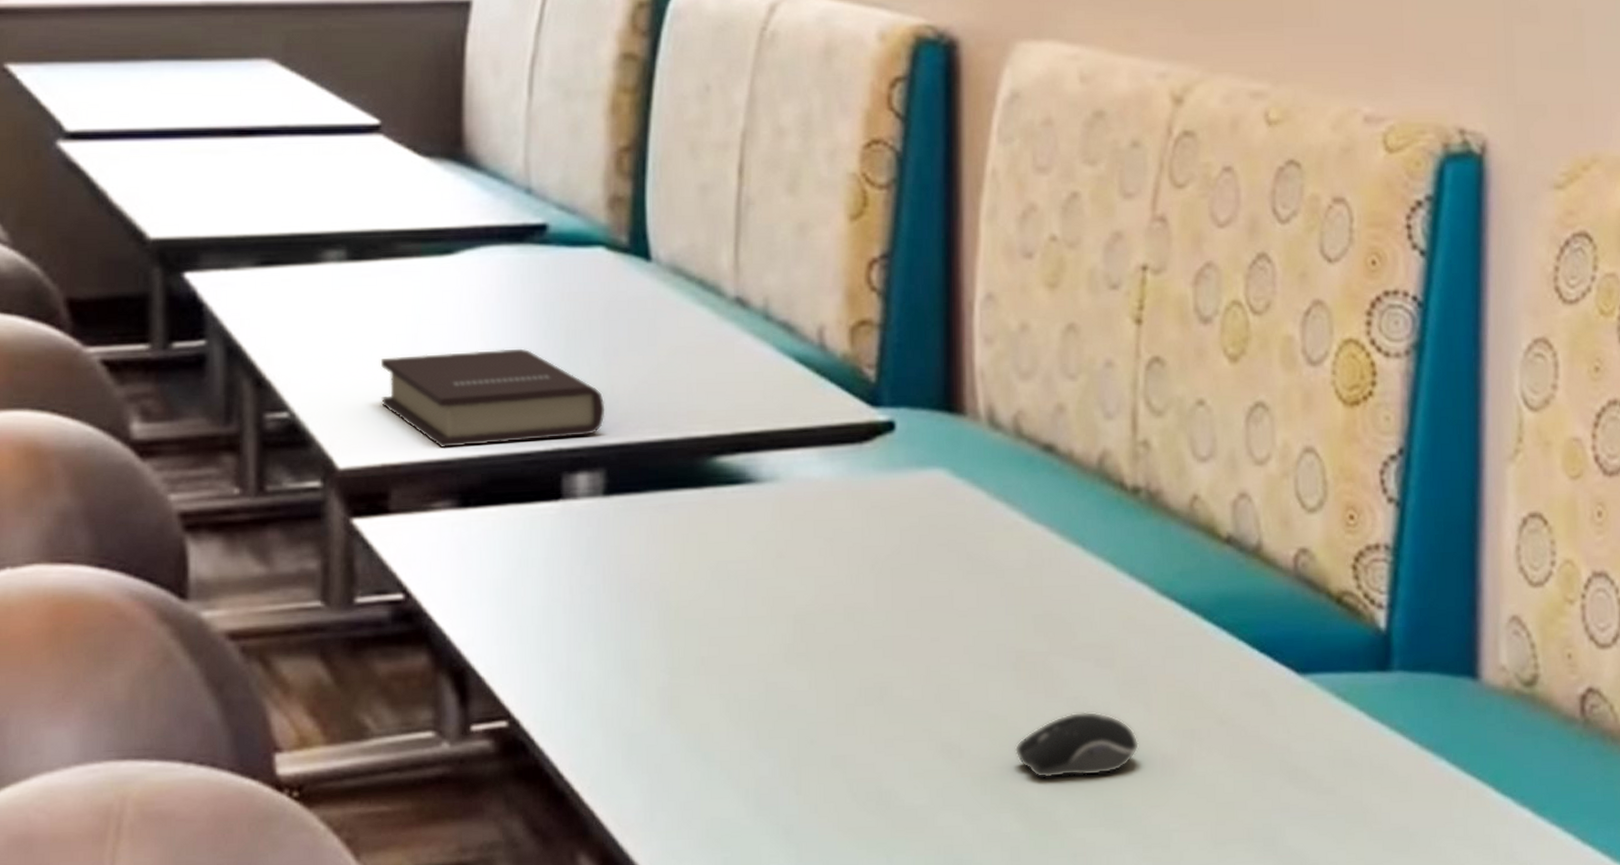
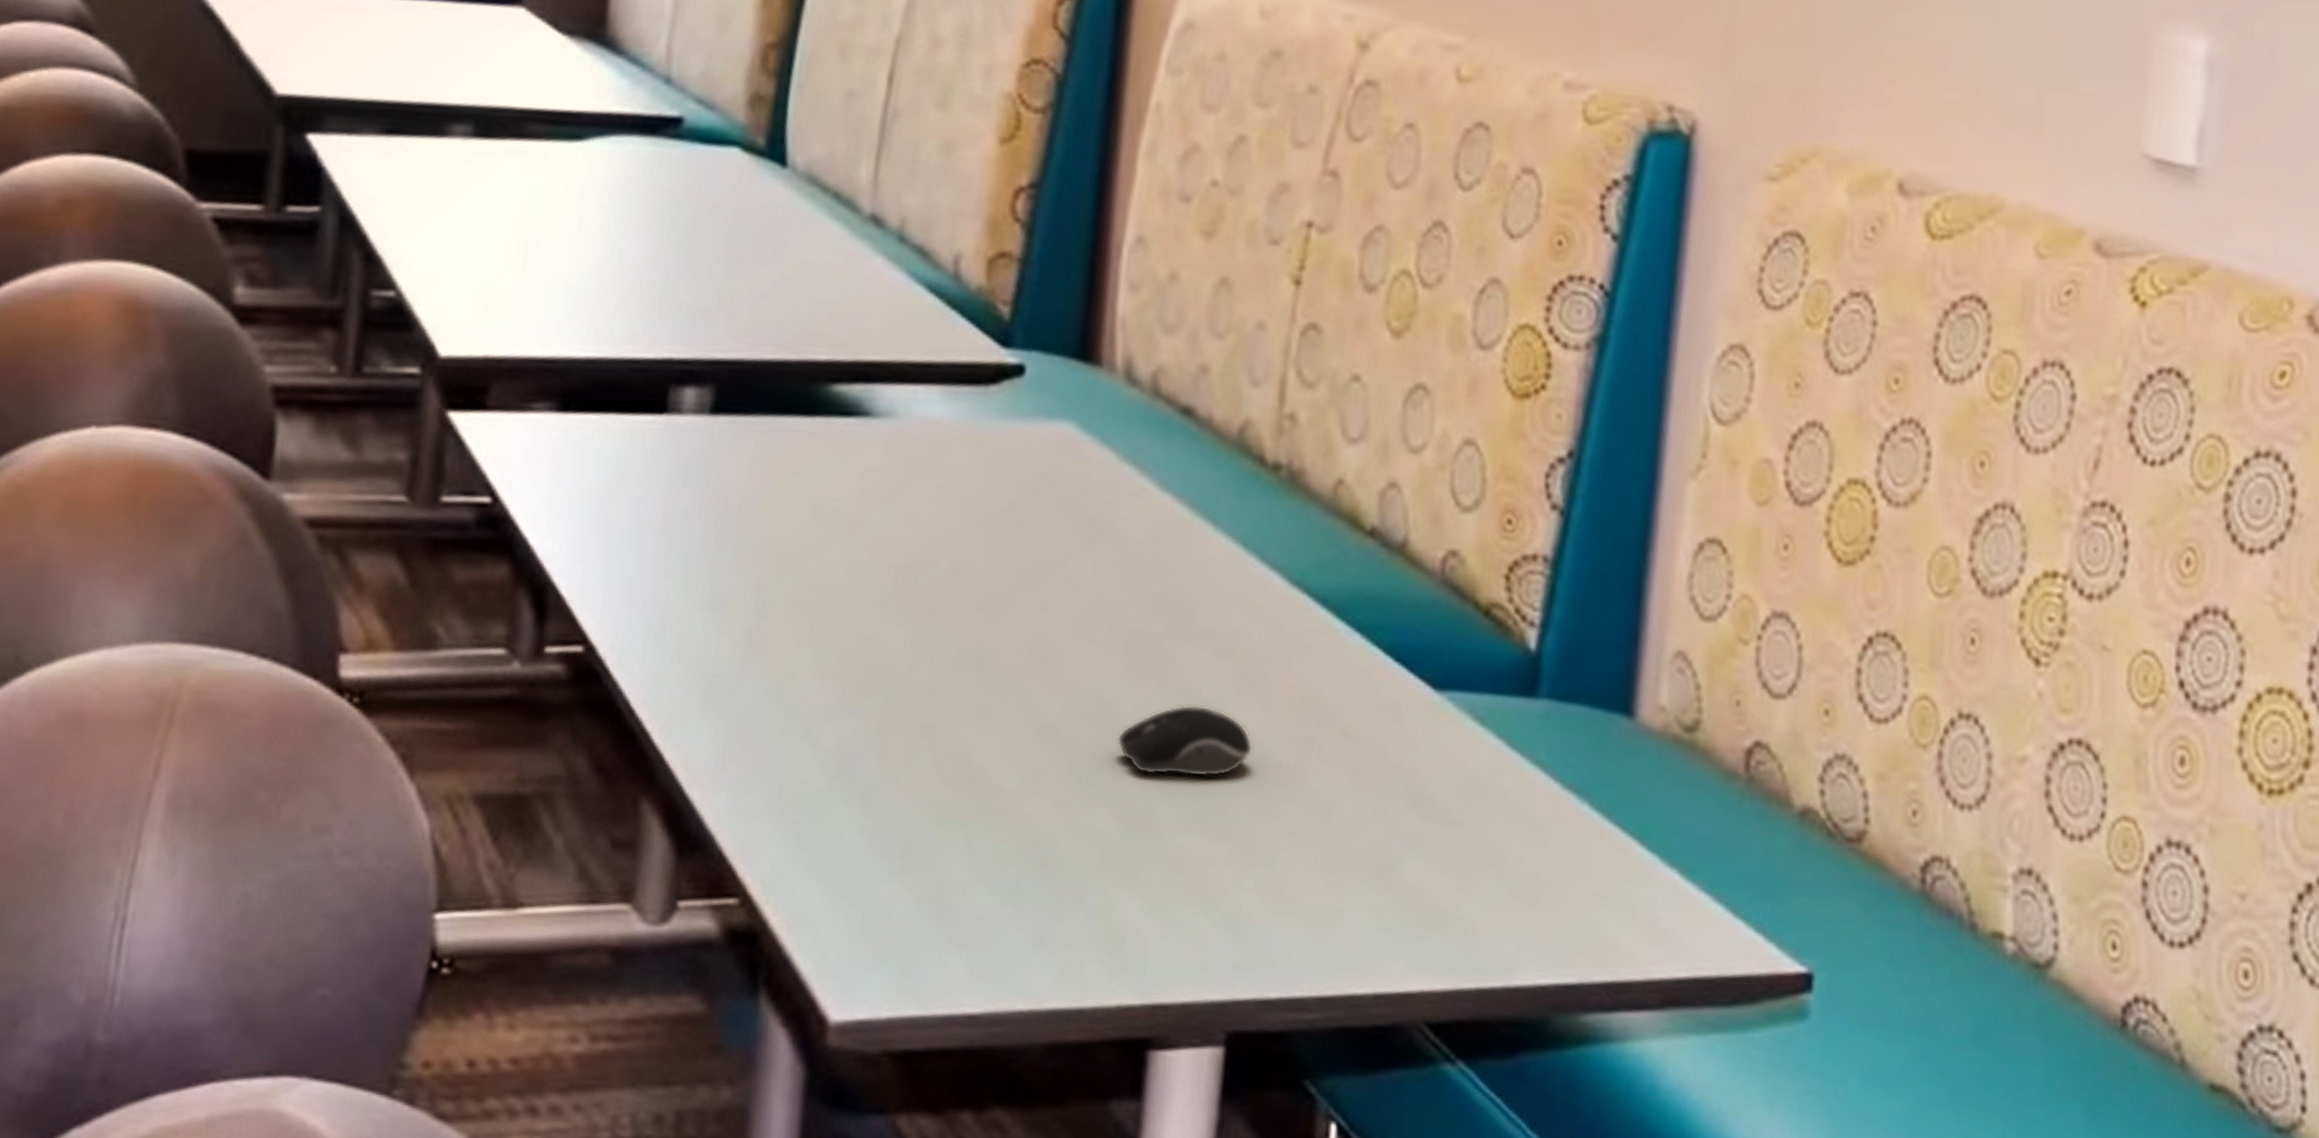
book: present [380,348,605,449] -> none [491,243,723,348]

